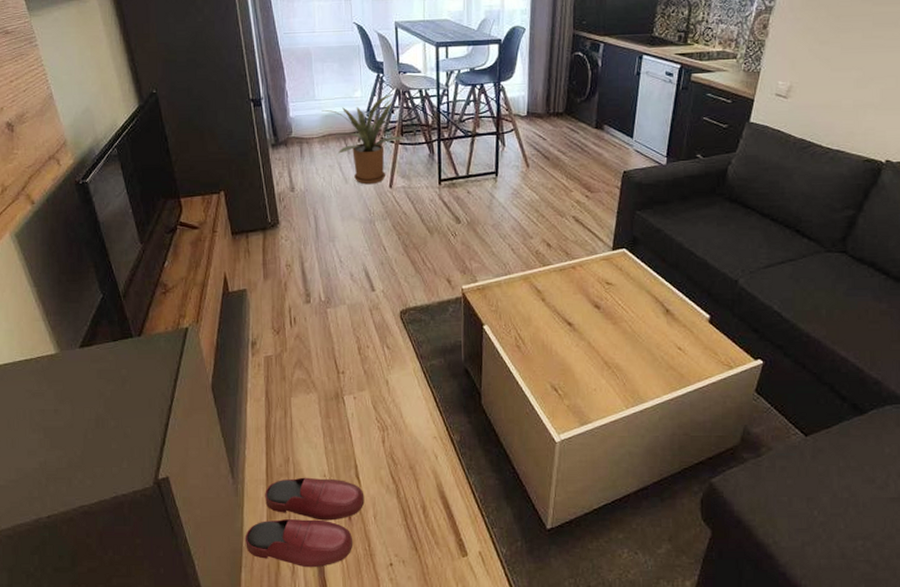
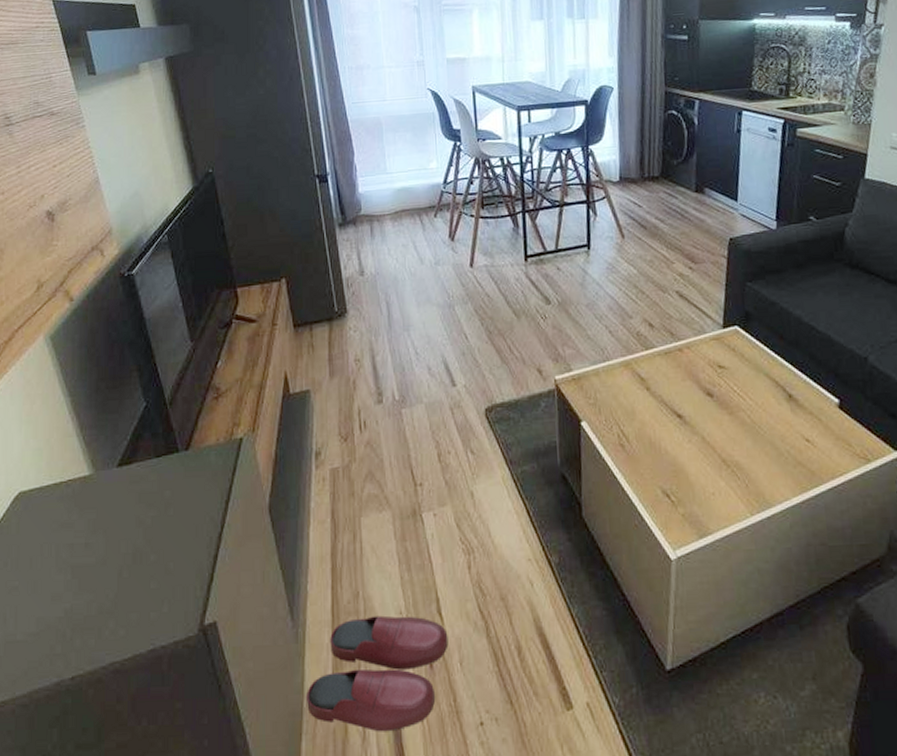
house plant: present [321,94,406,185] -> none [393,164,487,265]

